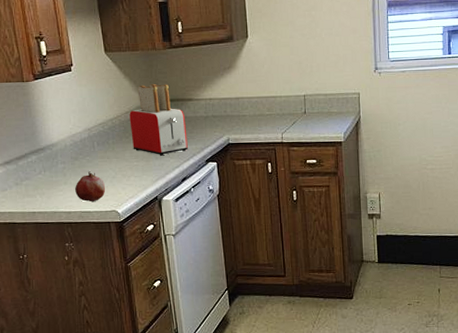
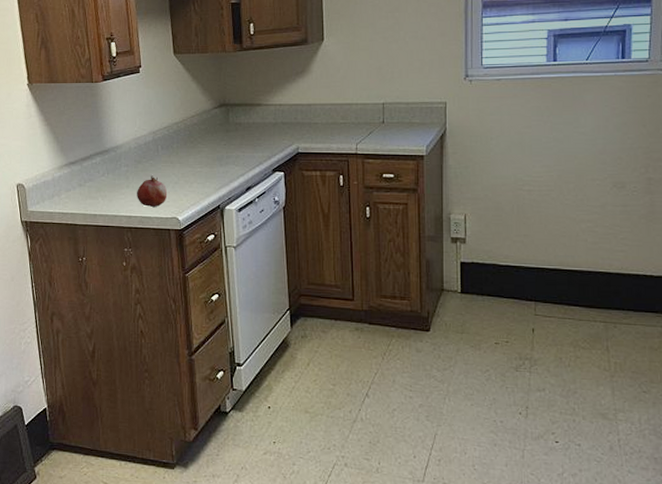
toaster: present [129,83,188,156] -> none [195,87,254,163]

